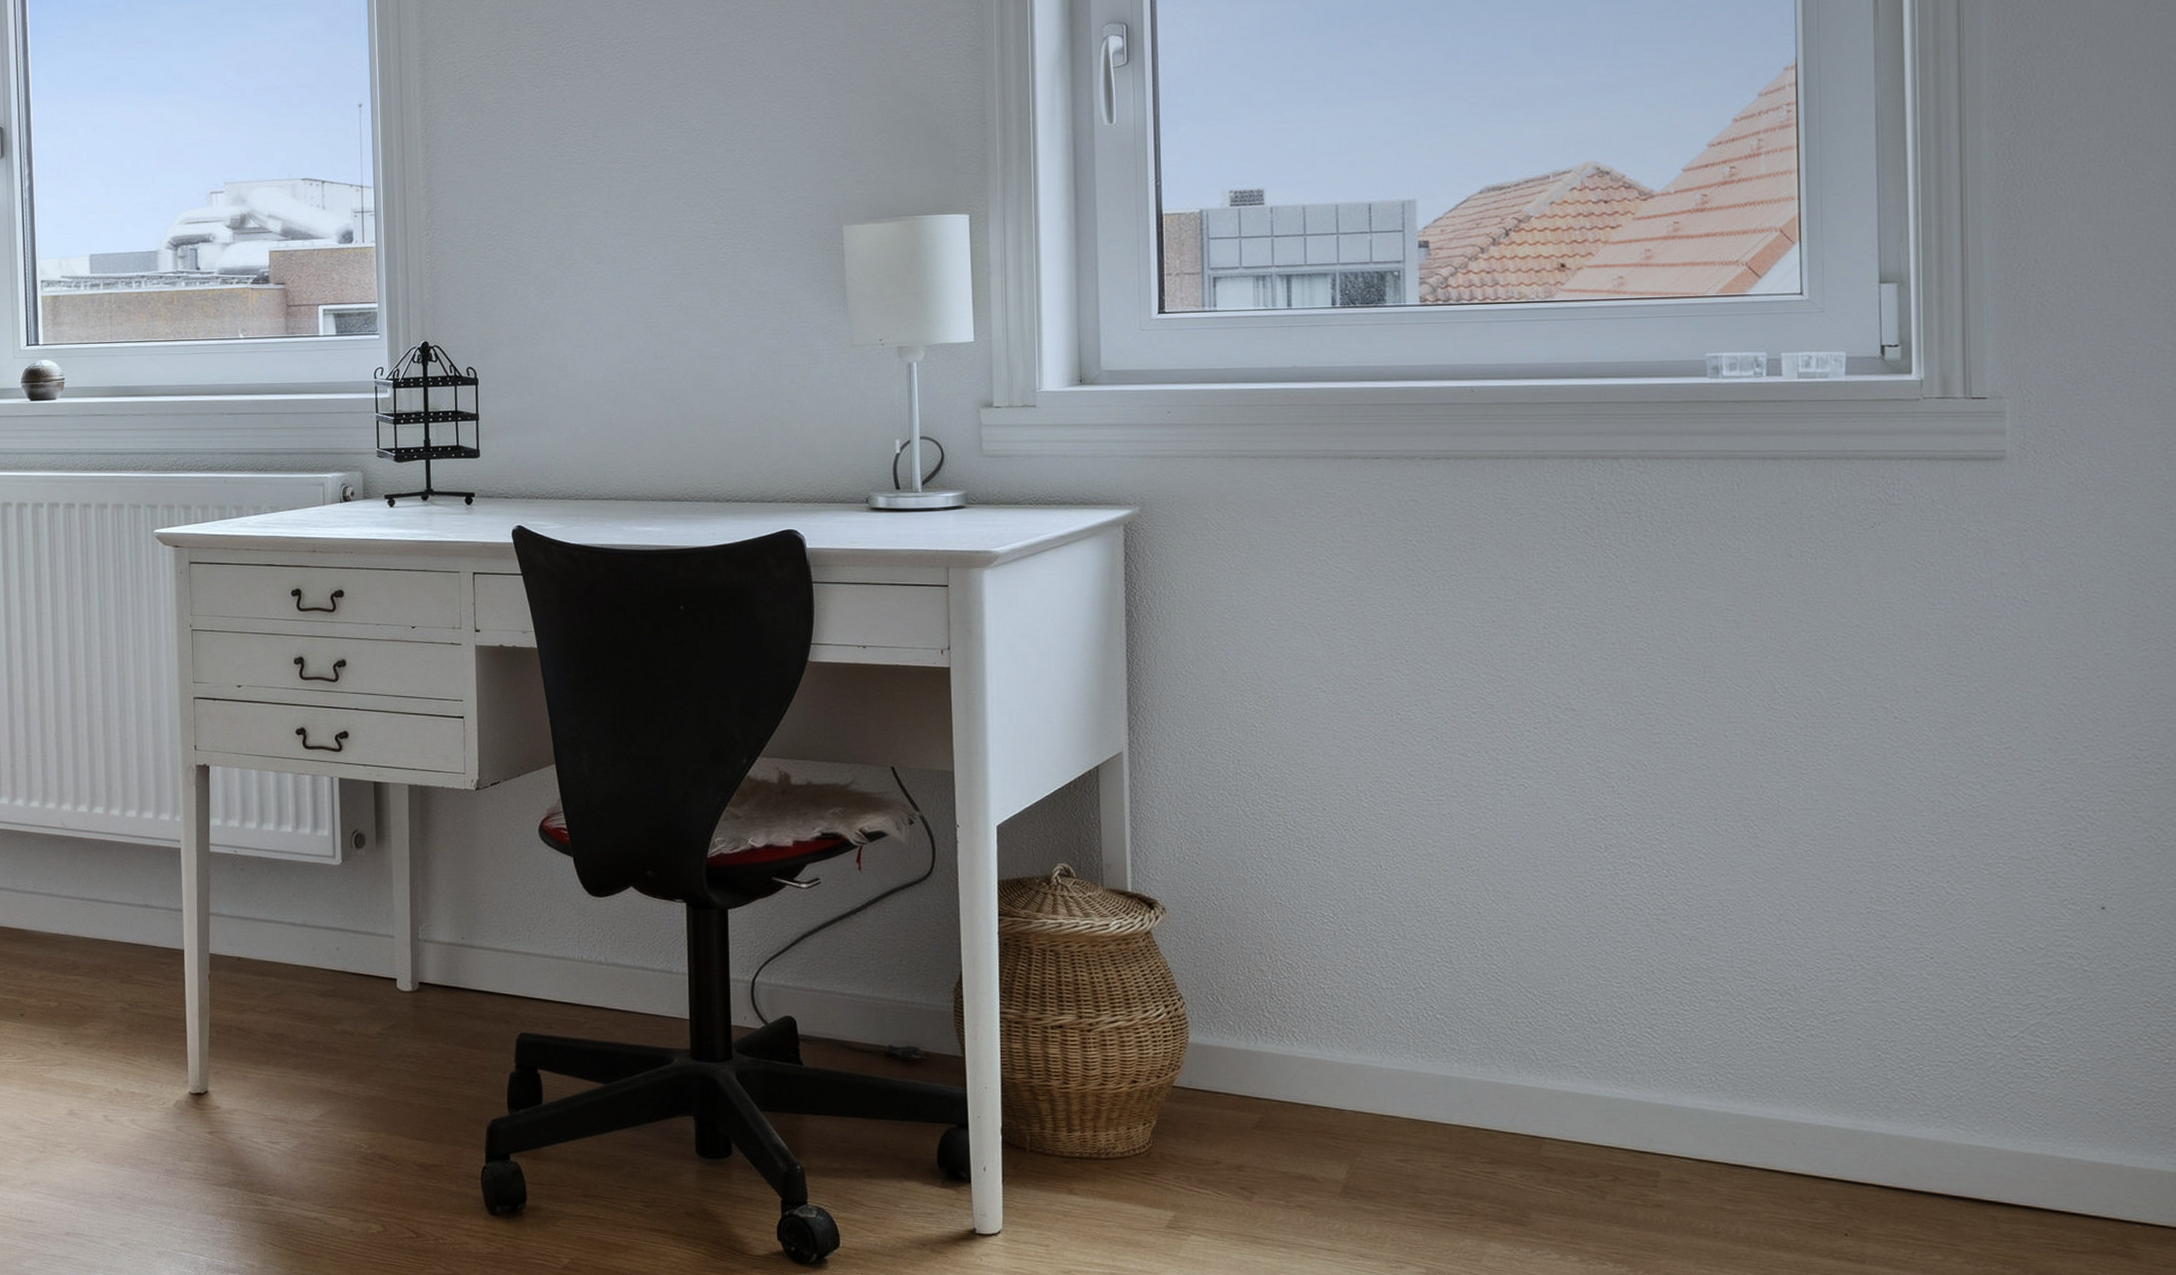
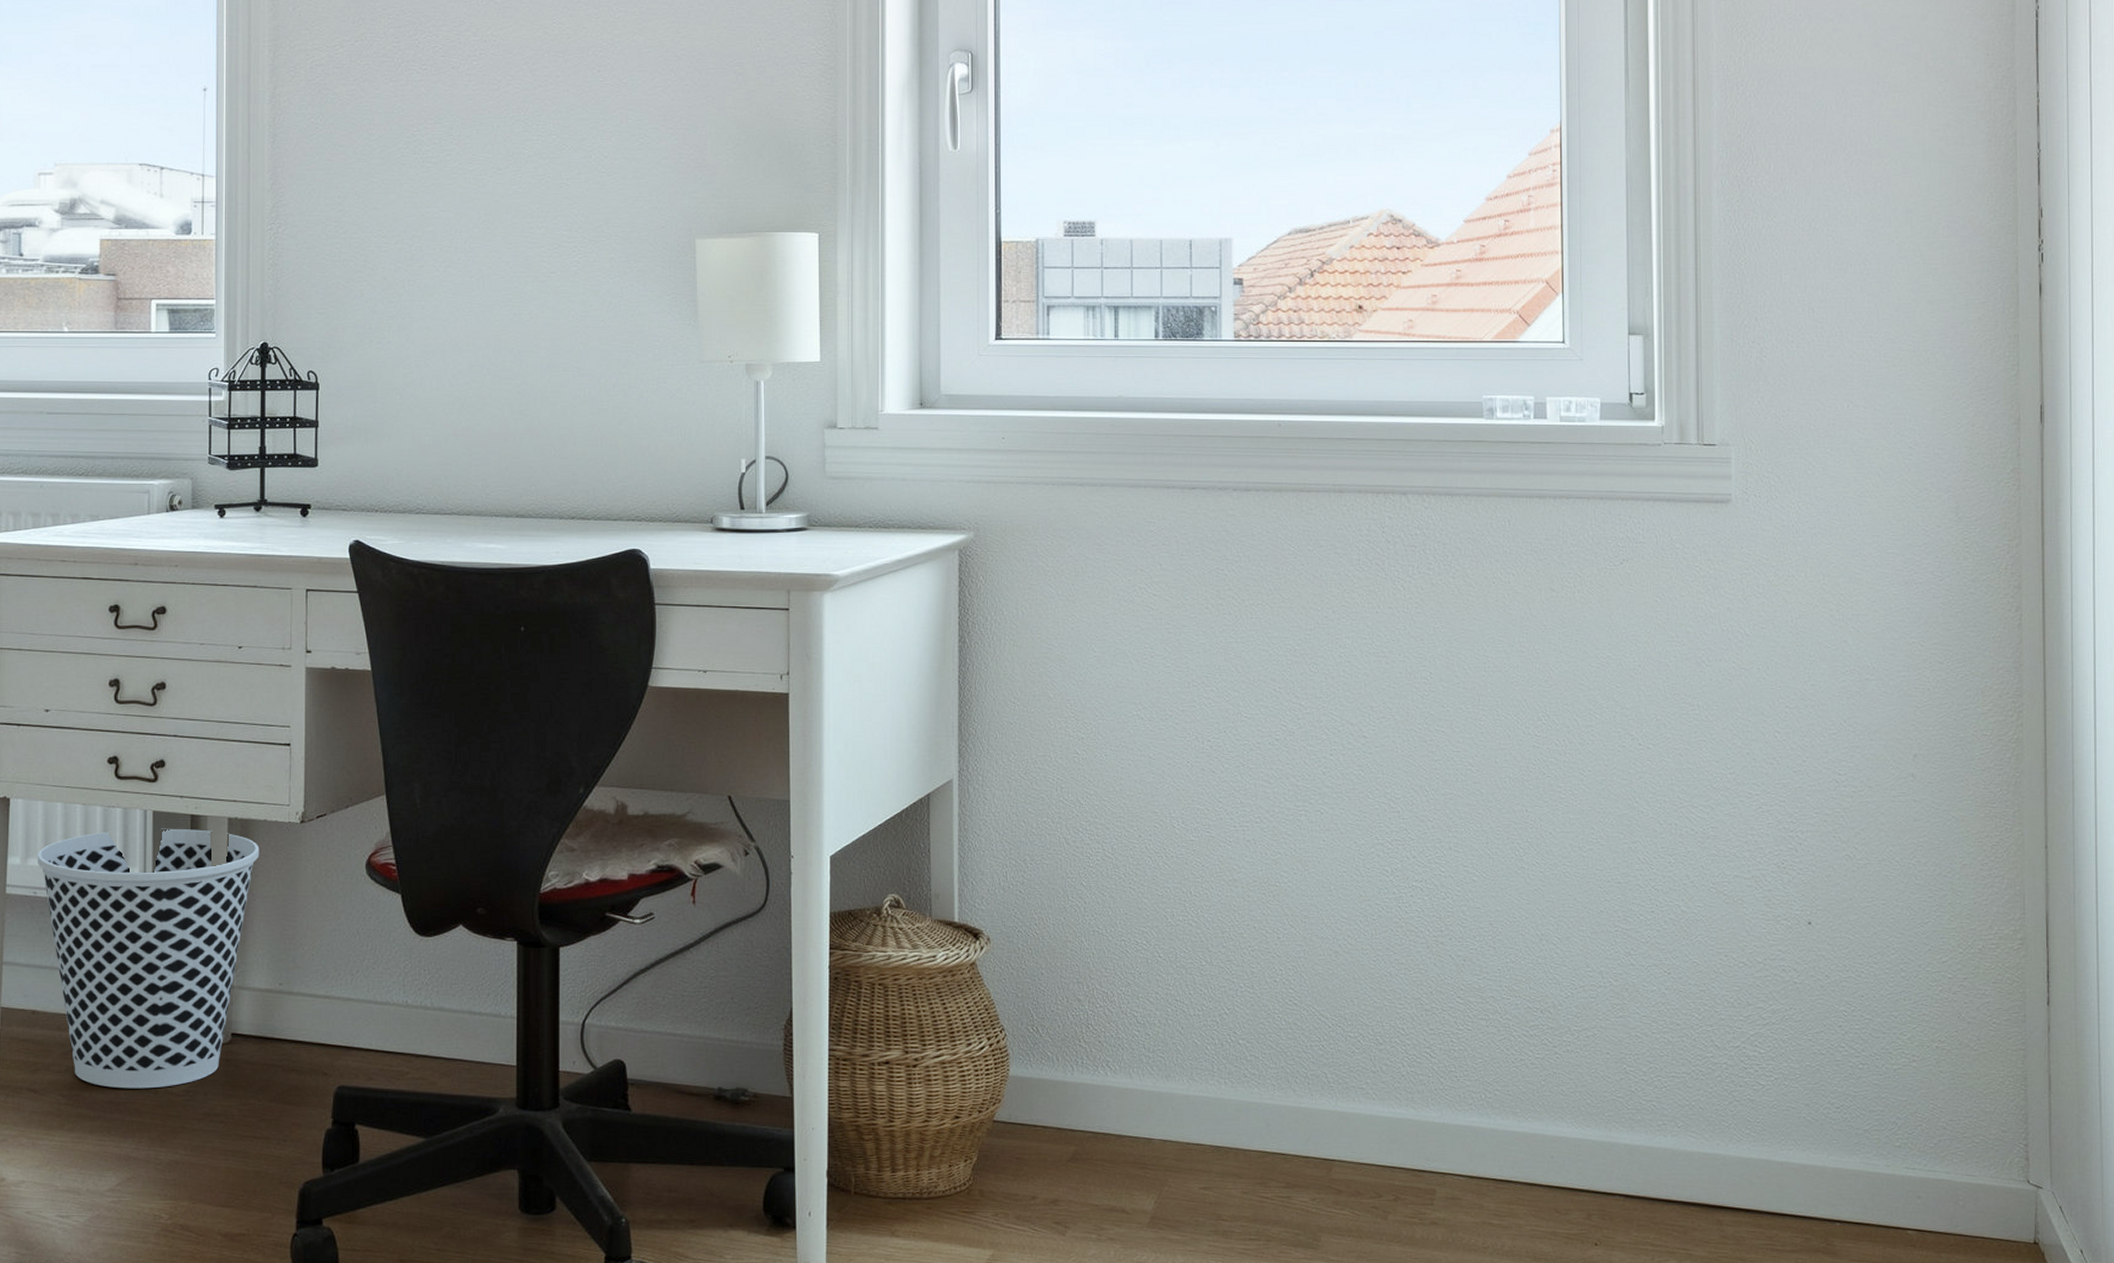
wastebasket: none [236,794,439,1030] -> present [37,828,260,1089]

